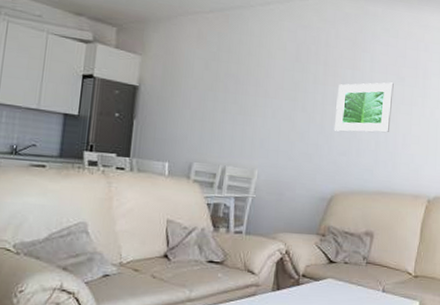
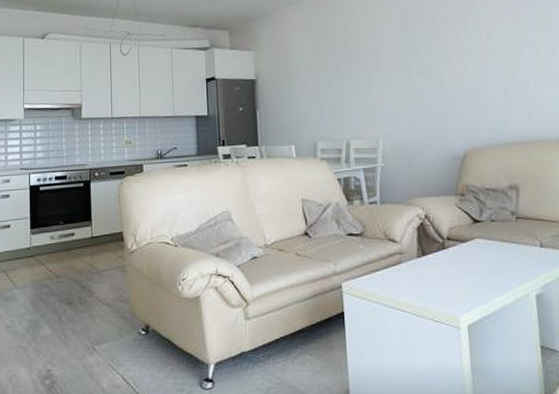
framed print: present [334,82,394,133] -> none [452,26,517,87]

